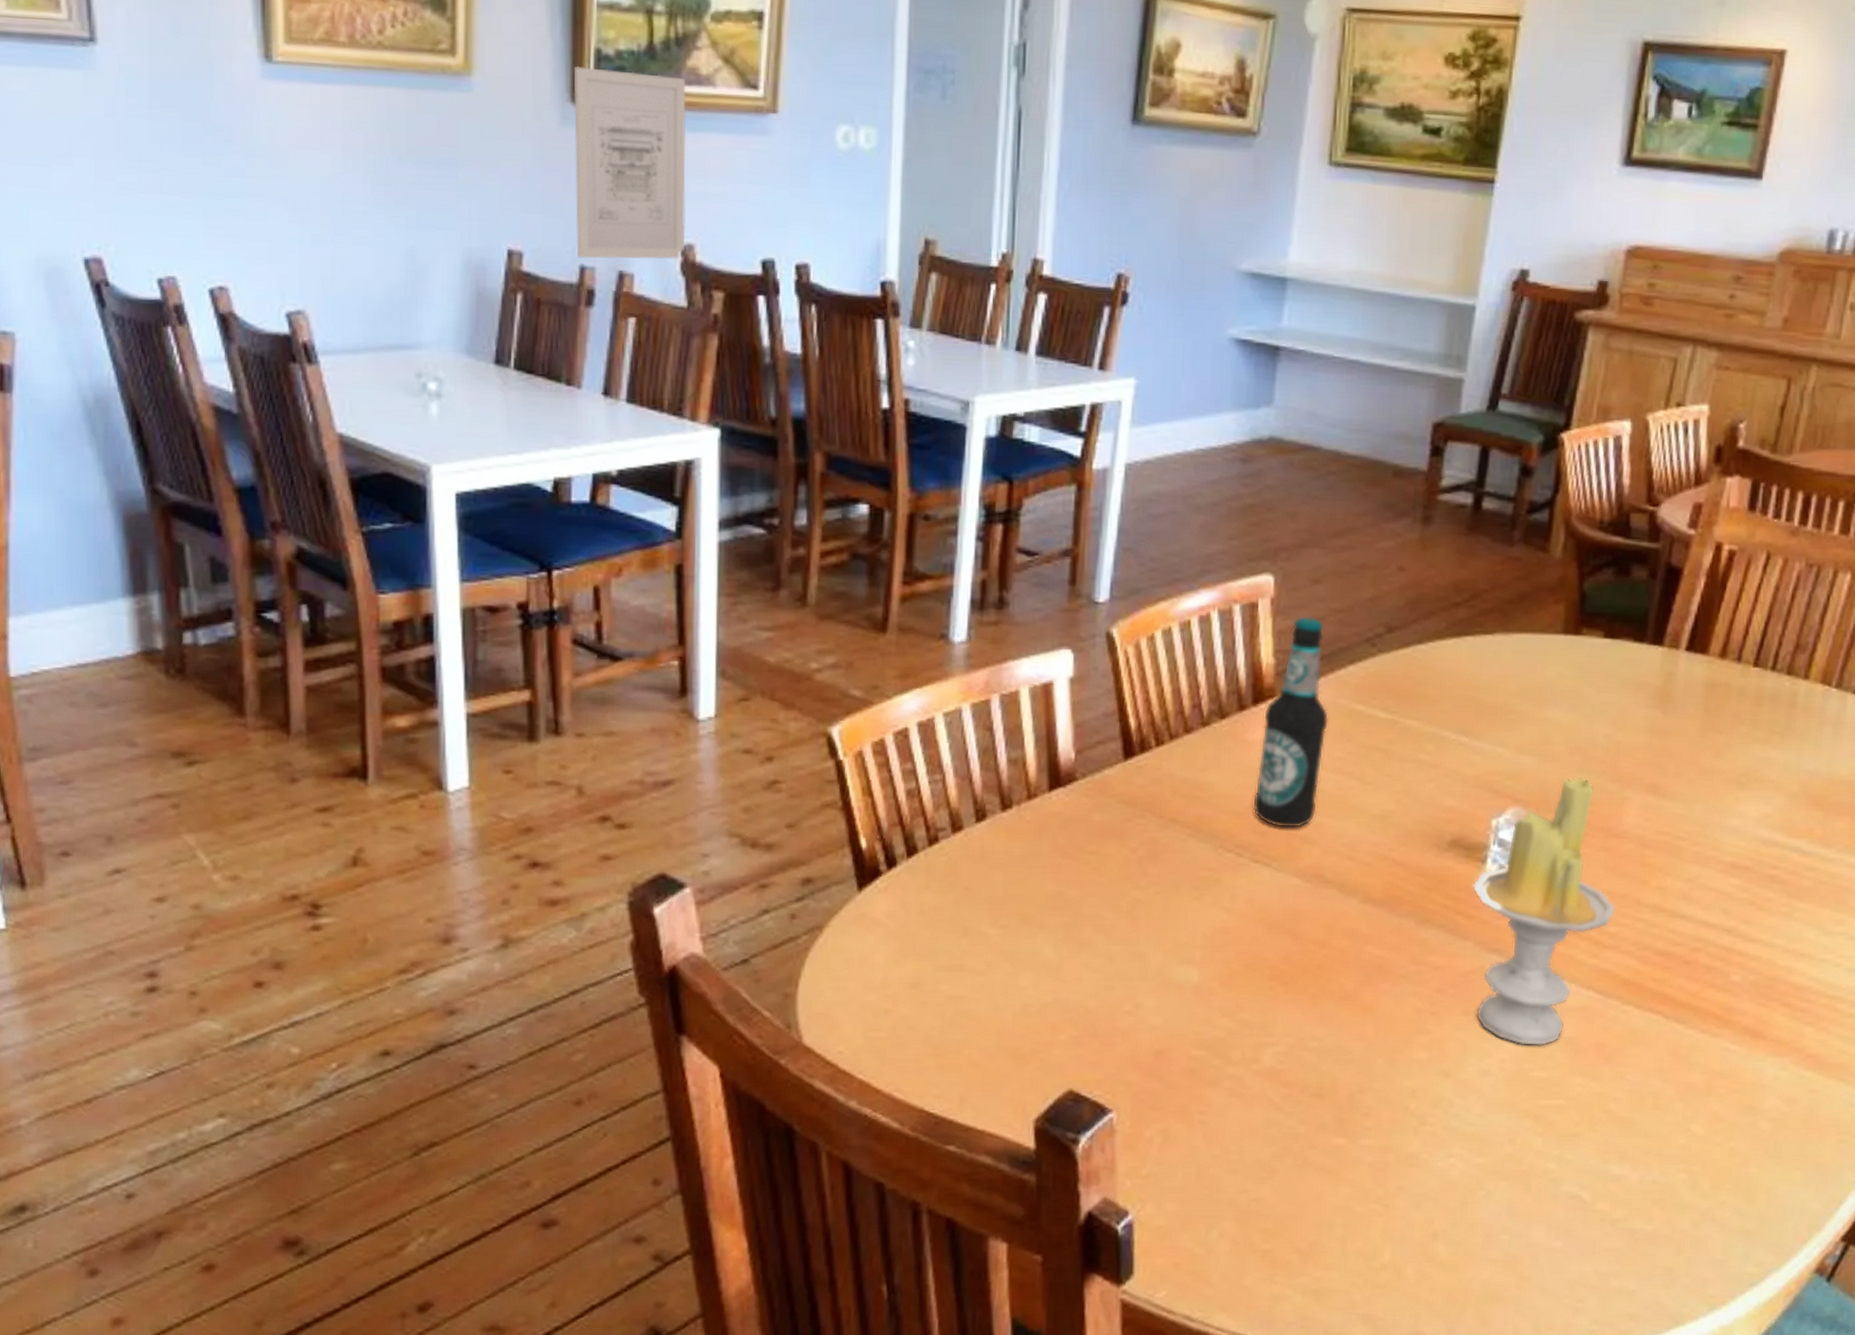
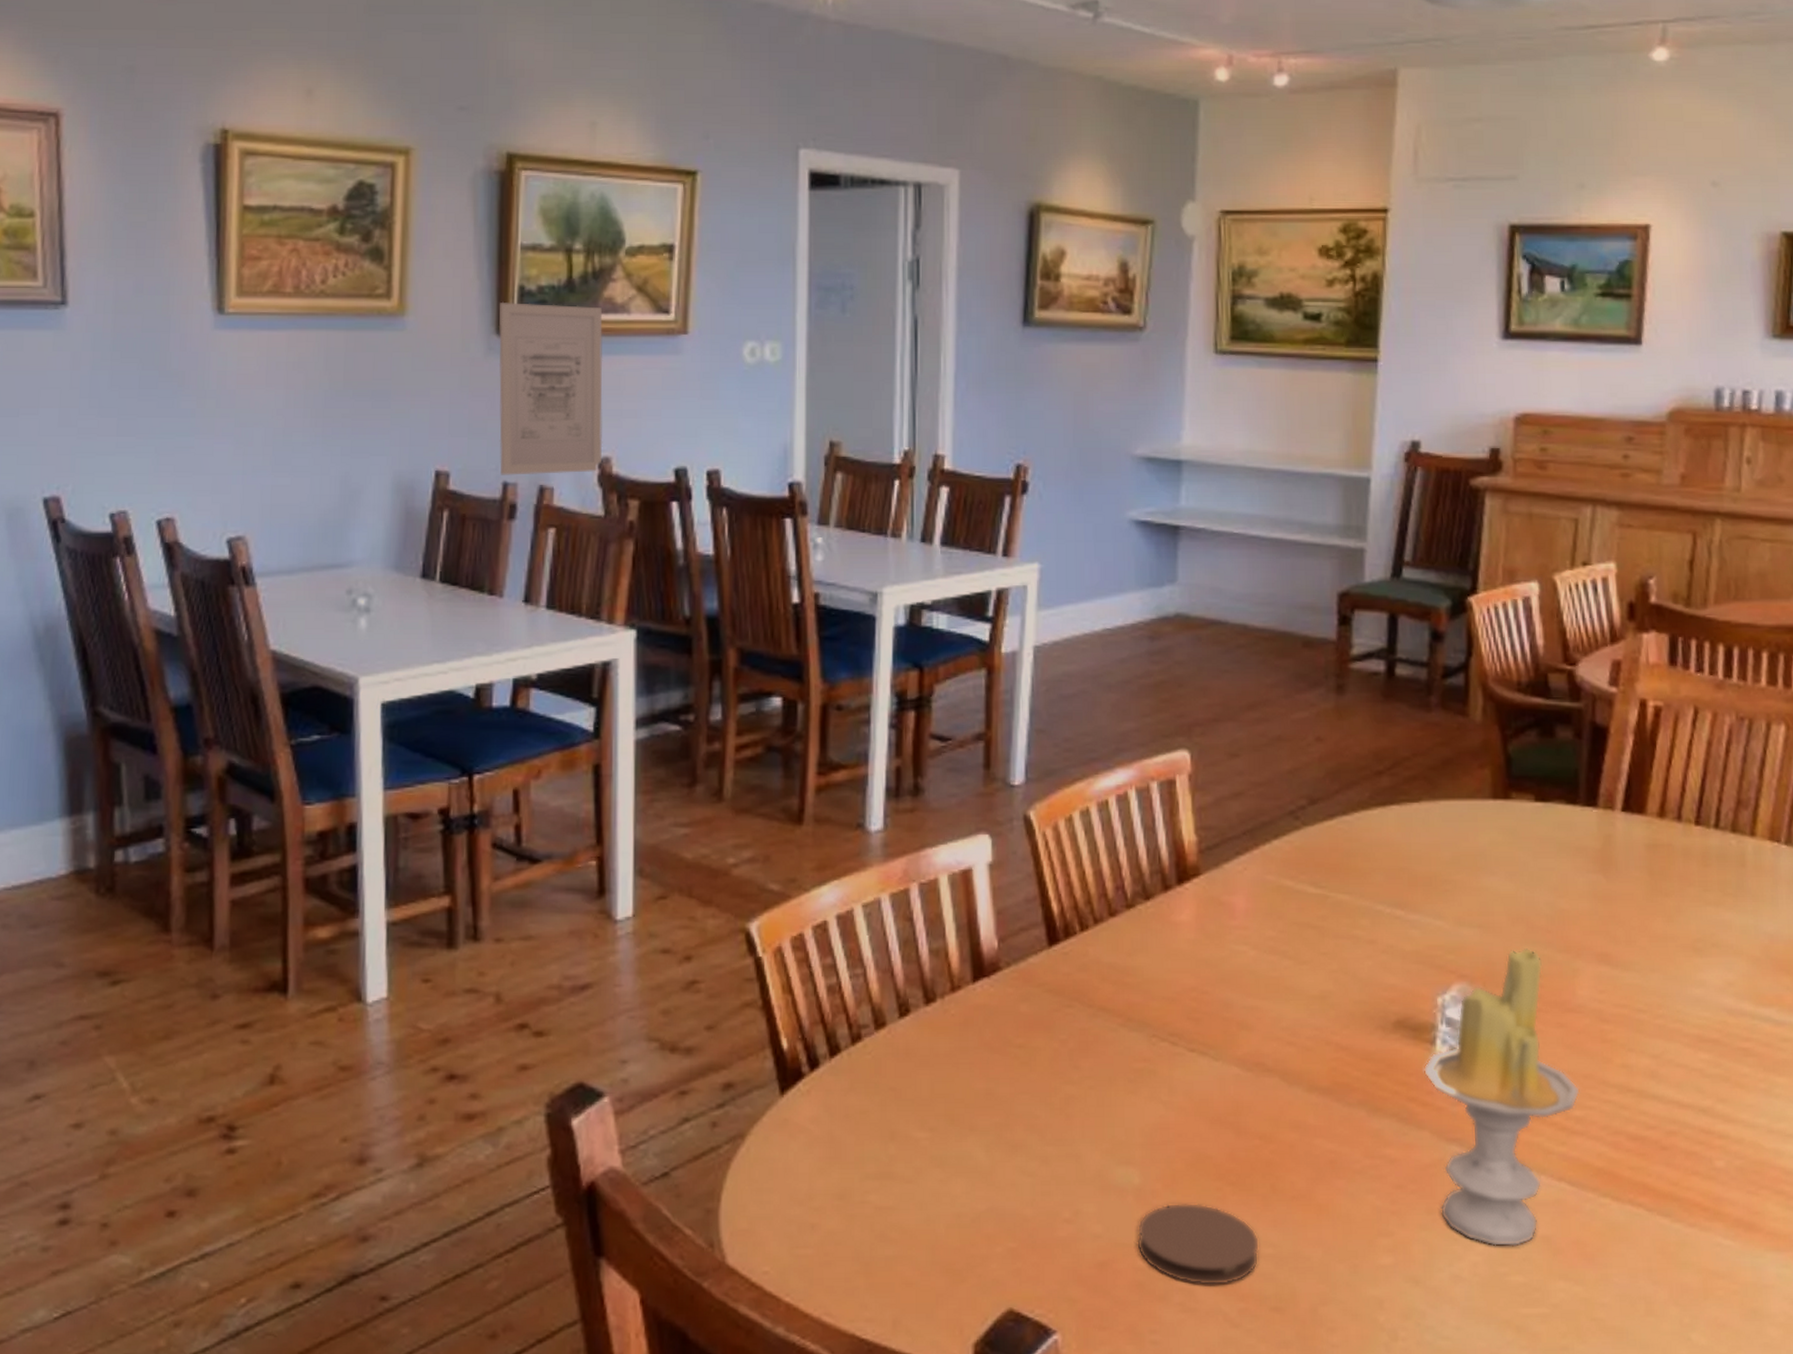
coaster: none [1192,999,1307,1074] -> present [1137,1202,1260,1286]
bottle: present [1253,616,1329,829] -> none [1185,791,1257,1014]

